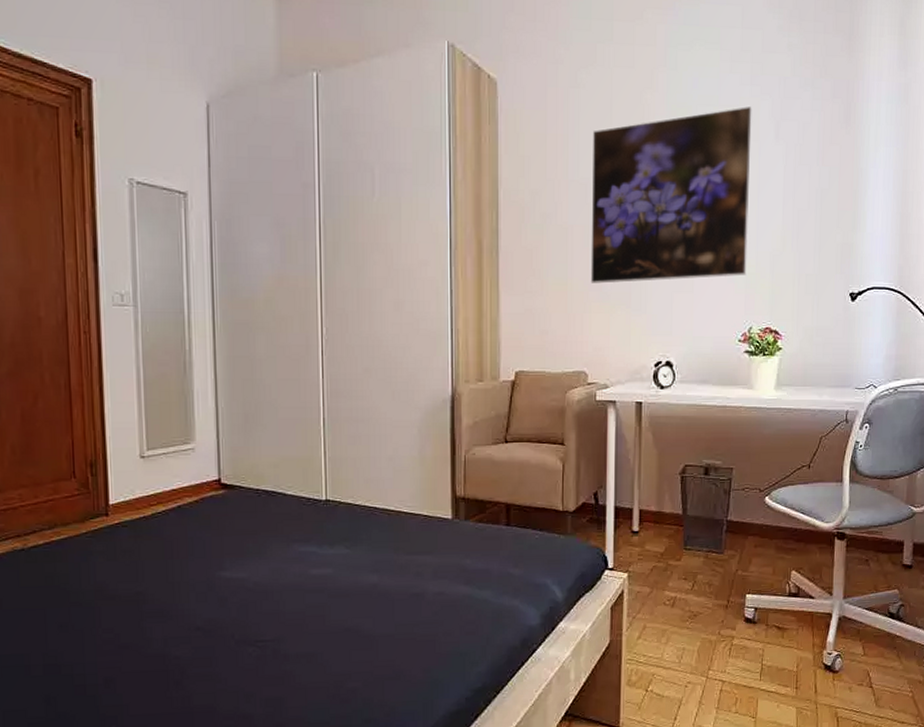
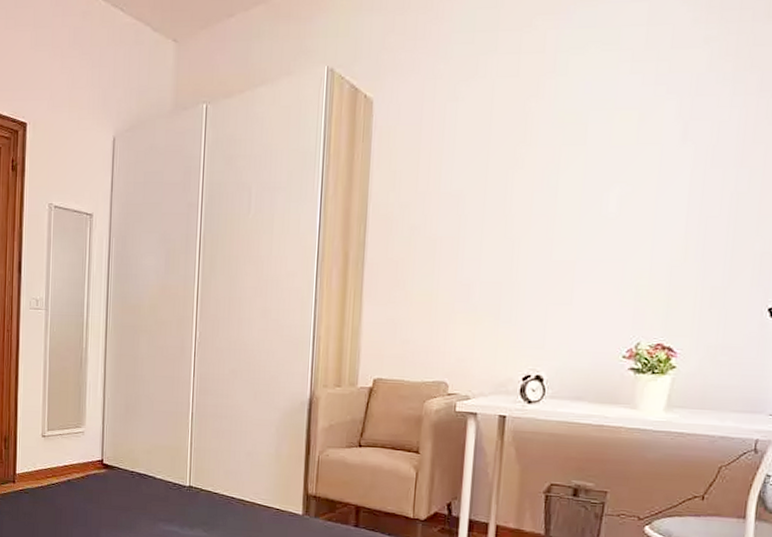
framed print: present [590,107,752,284] -> none [457,108,655,295]

